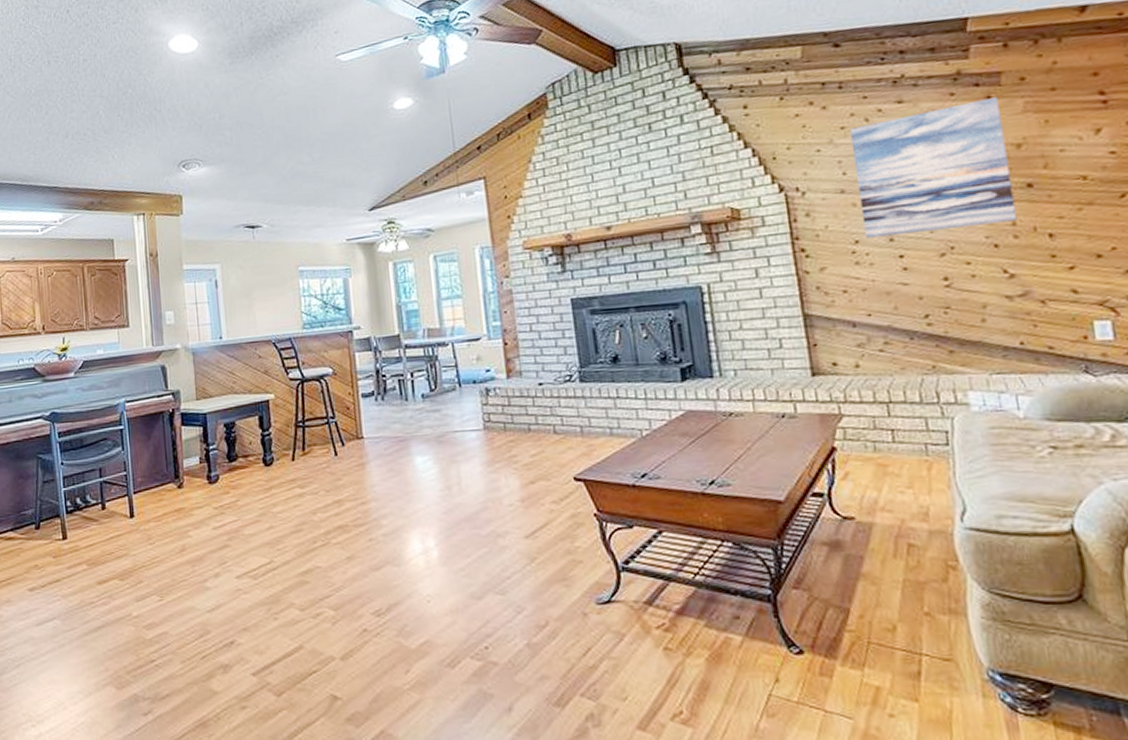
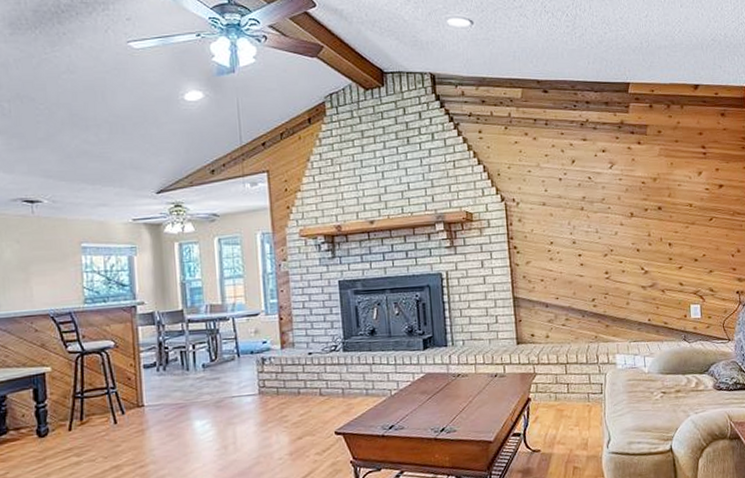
wall art: present [850,97,1018,239] -> none [552,143,652,241]

